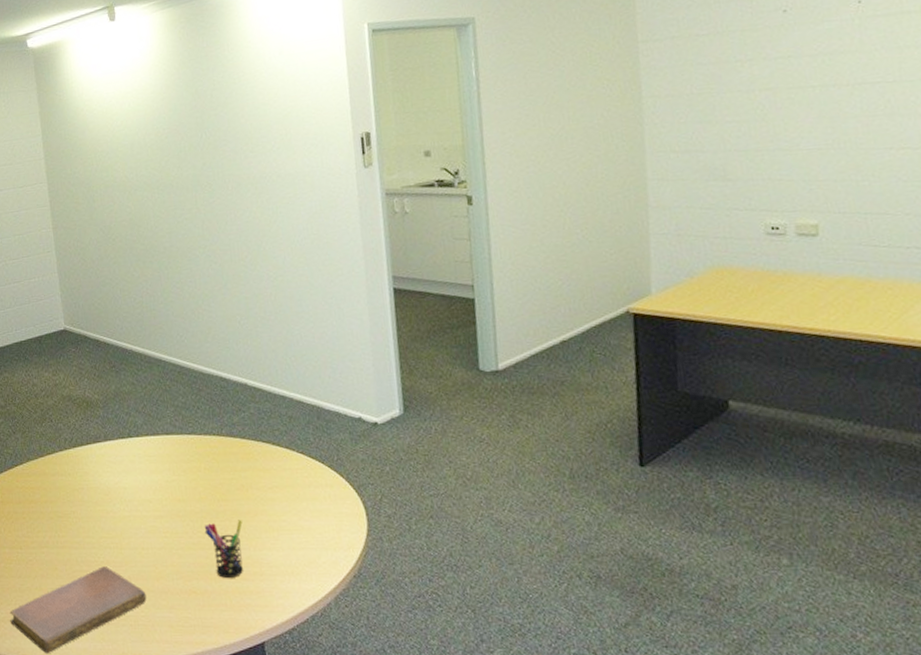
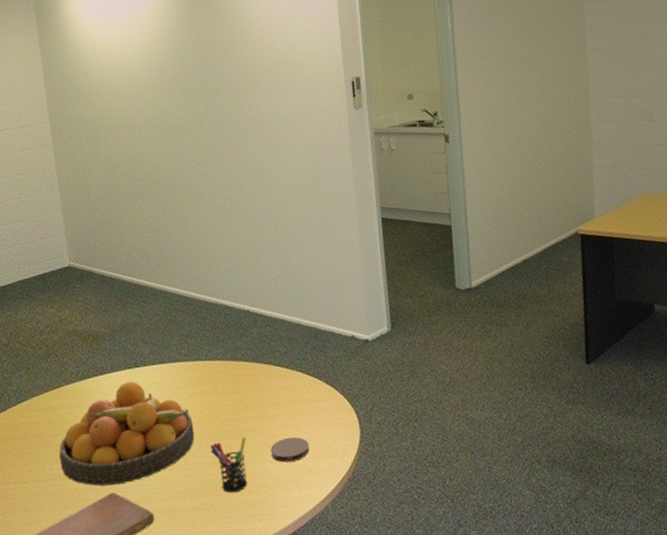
fruit bowl: none [53,452,189,558] -> present [59,381,195,486]
coaster: none [268,523,311,551] -> present [270,437,310,463]

